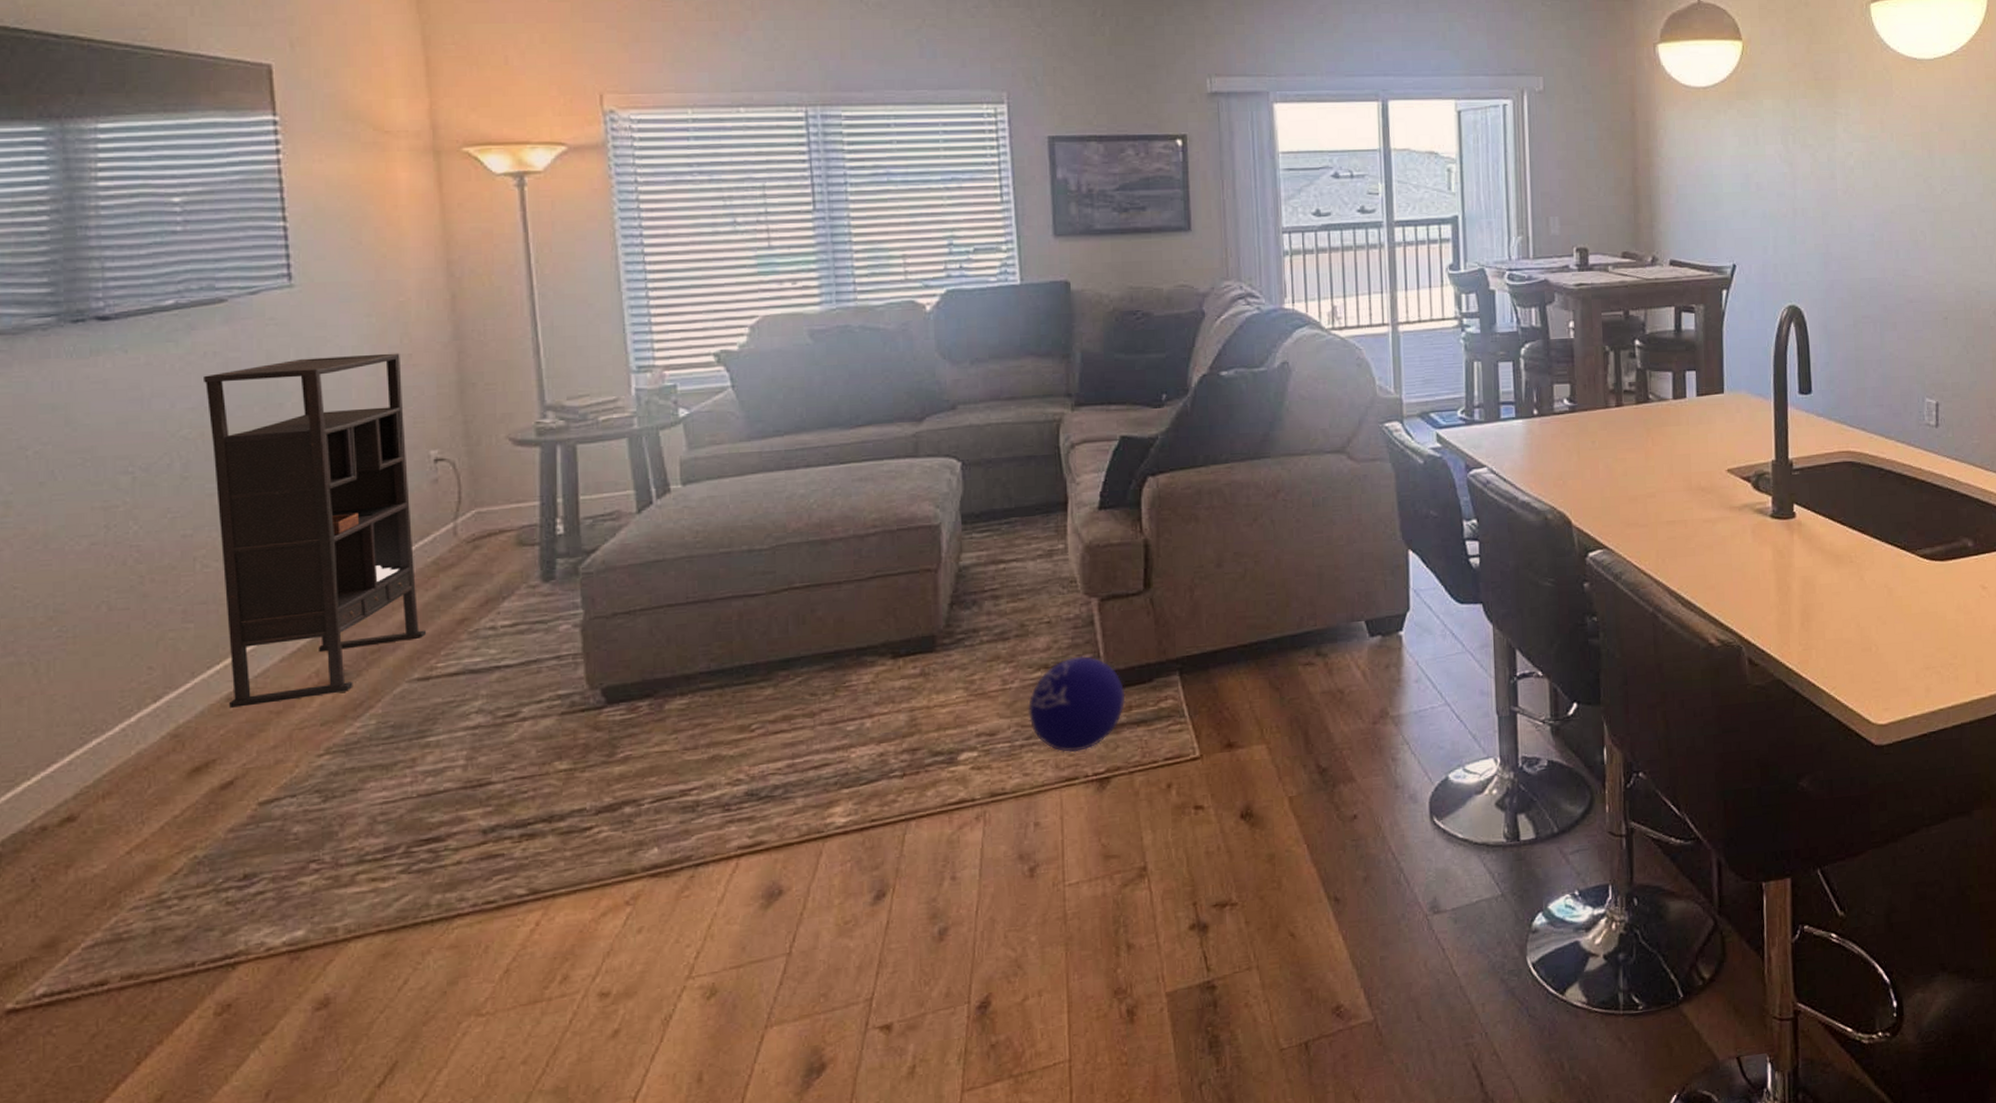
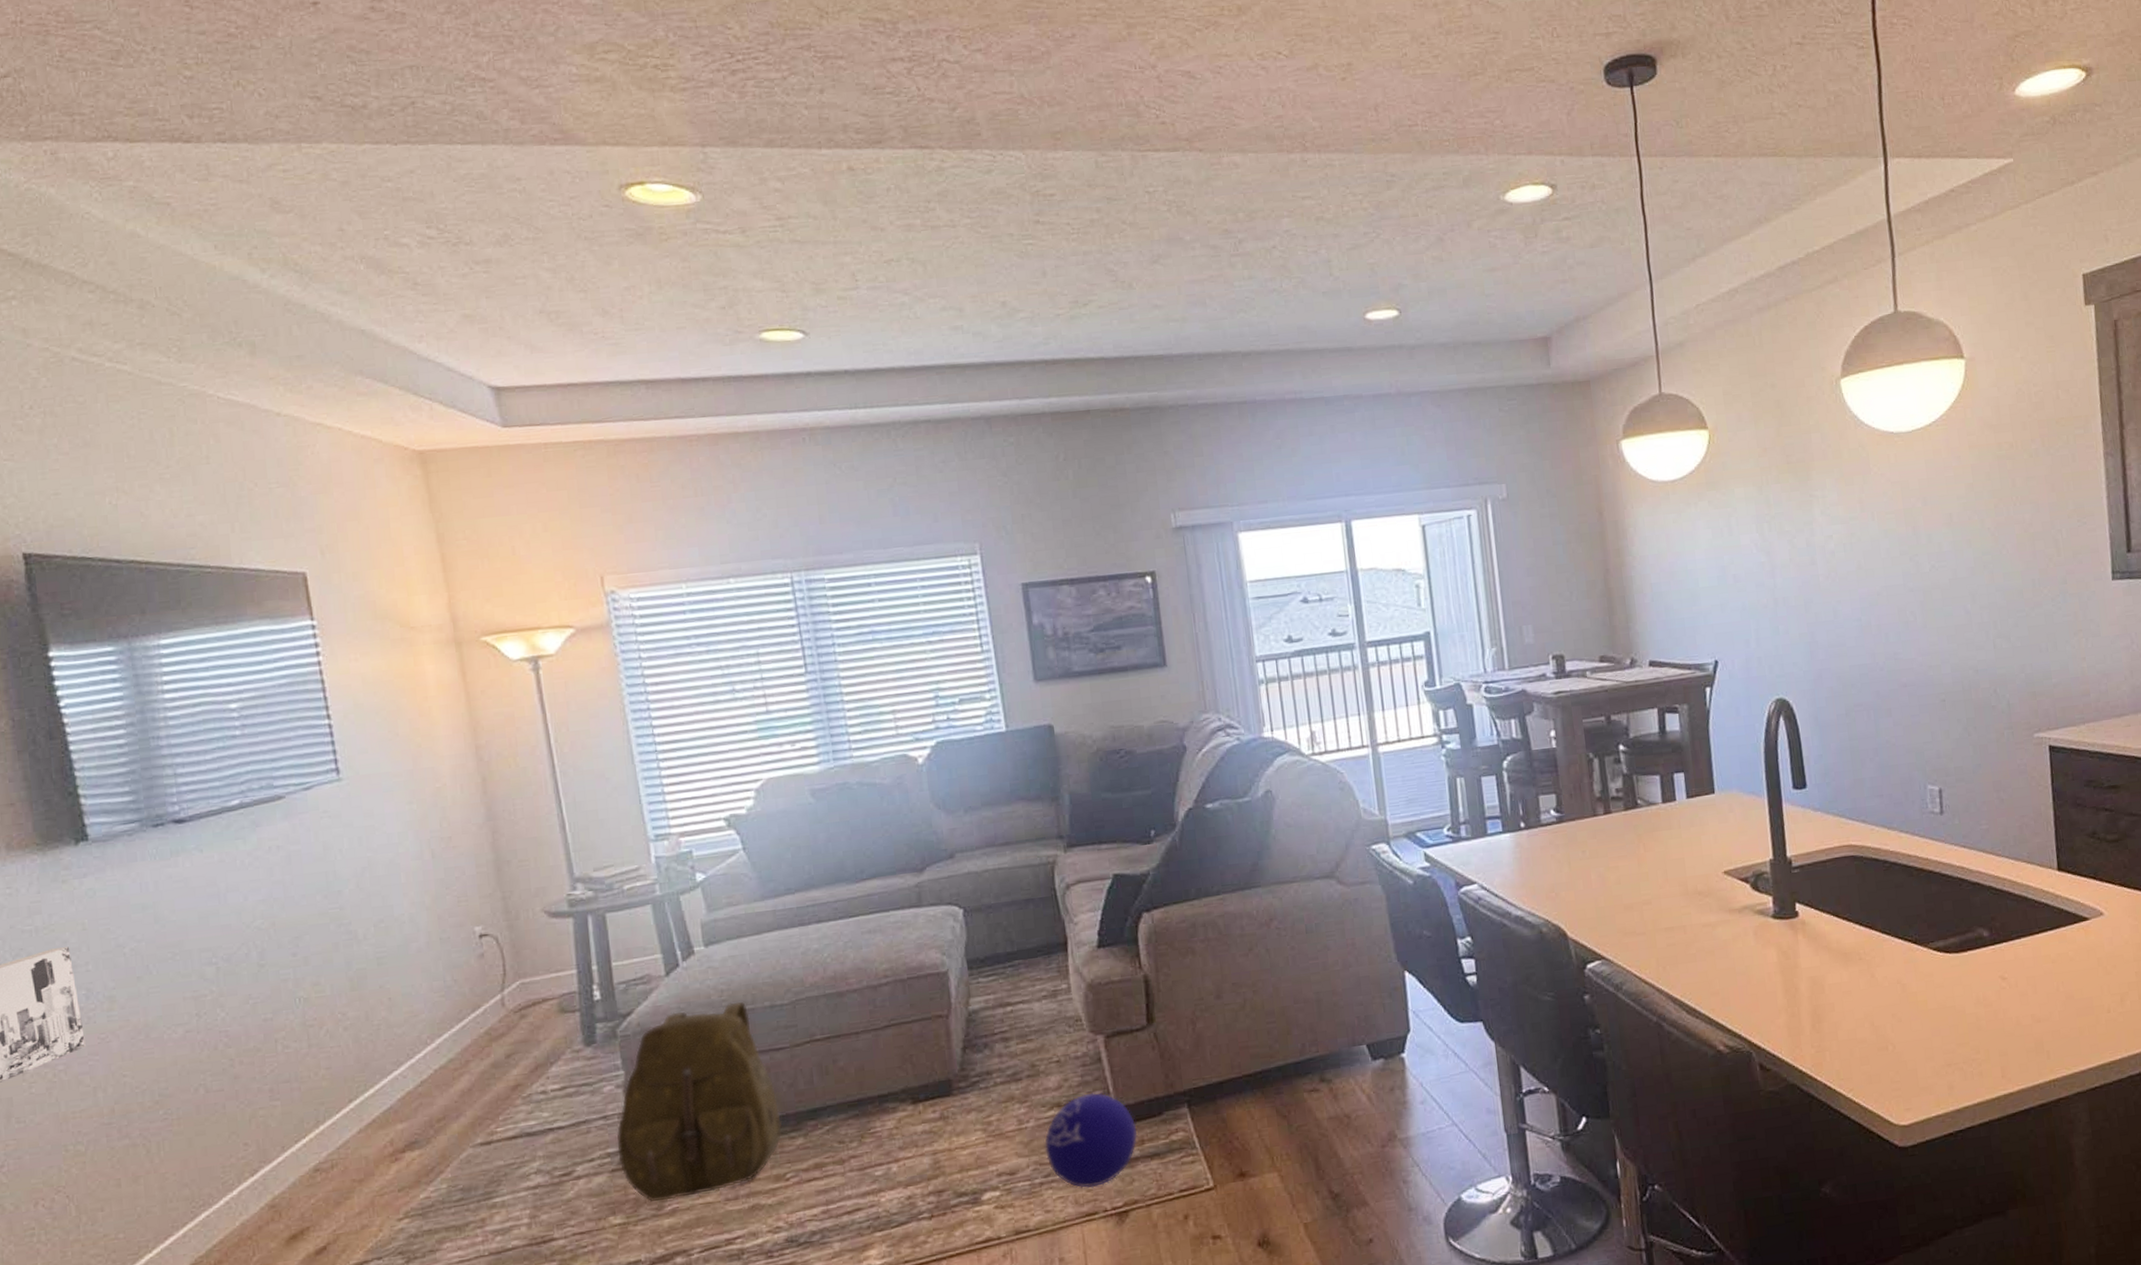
bookshelf: present [204,353,427,708] -> none [270,836,486,1178]
backpack: none [569,544,752,749] -> present [616,1001,783,1203]

